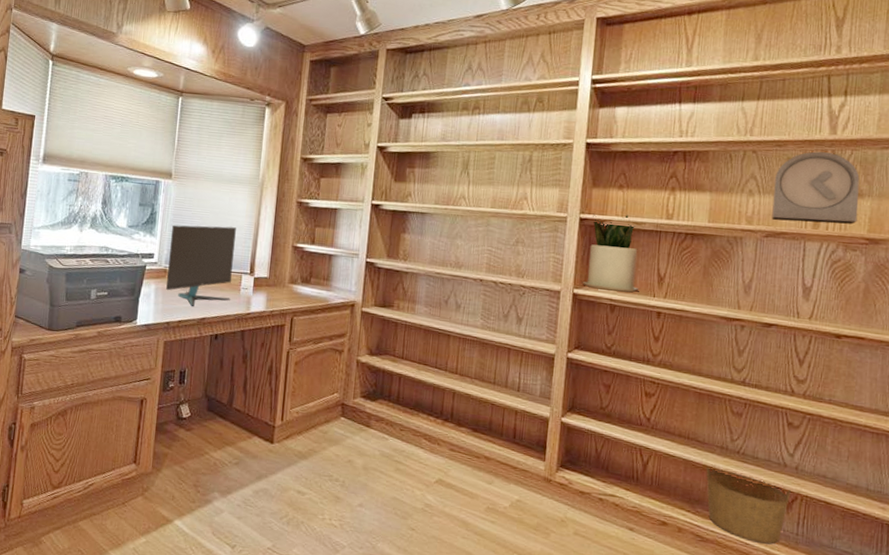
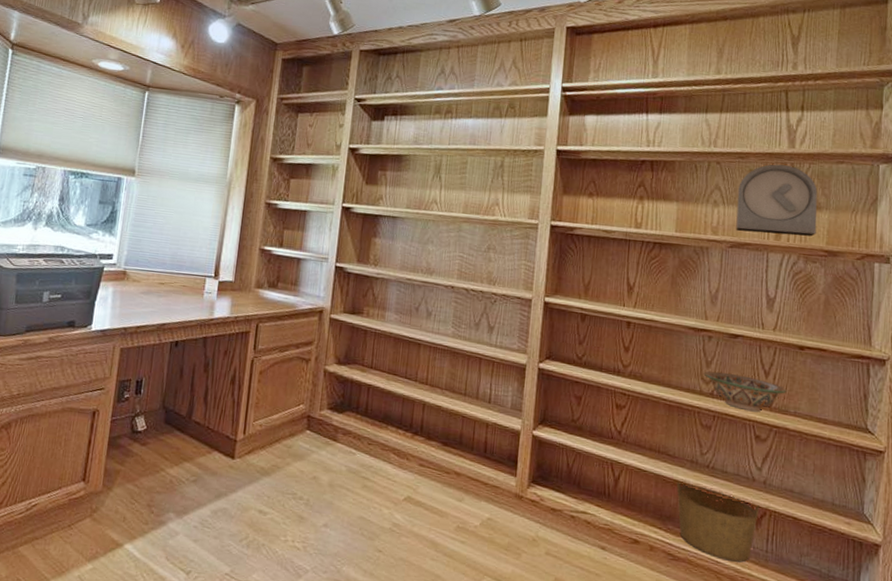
computer monitor: present [166,225,236,306] -> none [125,224,201,311]
planter: present [582,213,639,293] -> none [553,221,610,302]
decorative bowl: none [735,360,822,399] -> present [703,371,787,412]

